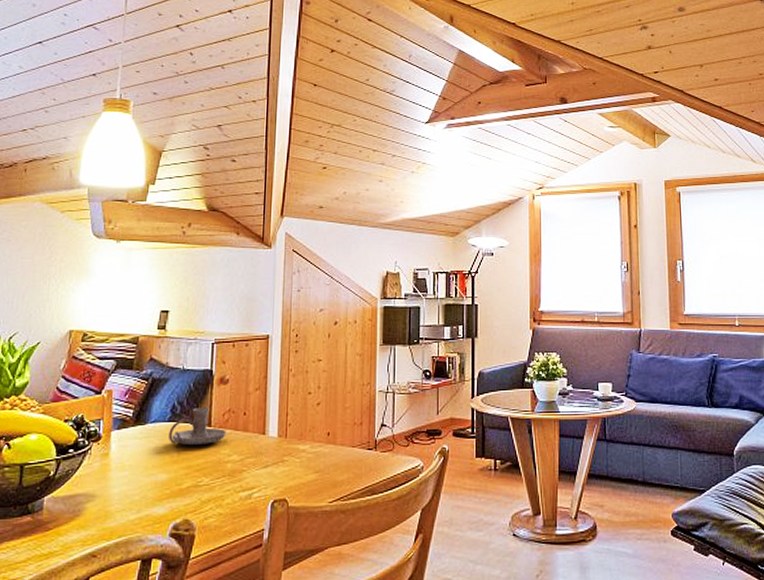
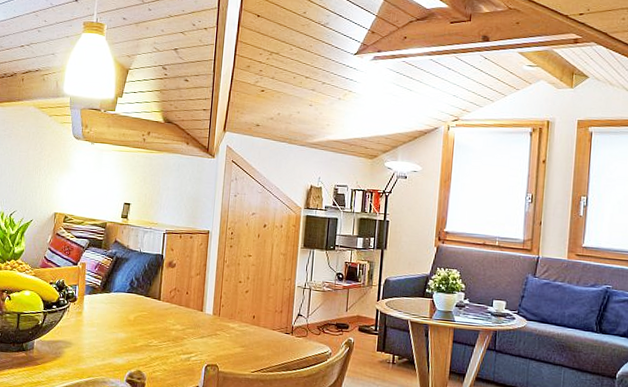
candle holder: present [169,408,226,446] -> none [127,284,172,314]

